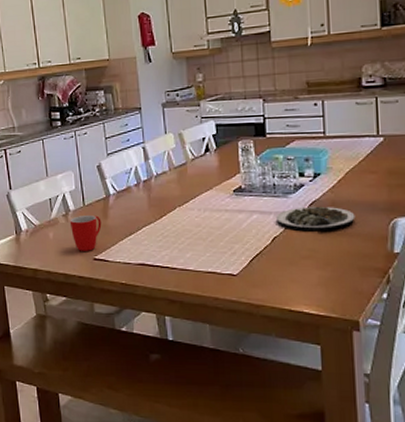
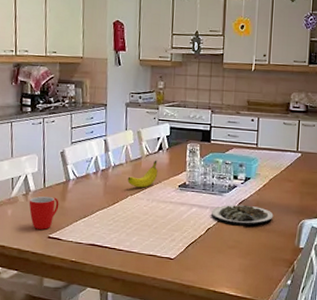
fruit: none [173,163,207,197] -> present [127,160,158,188]

